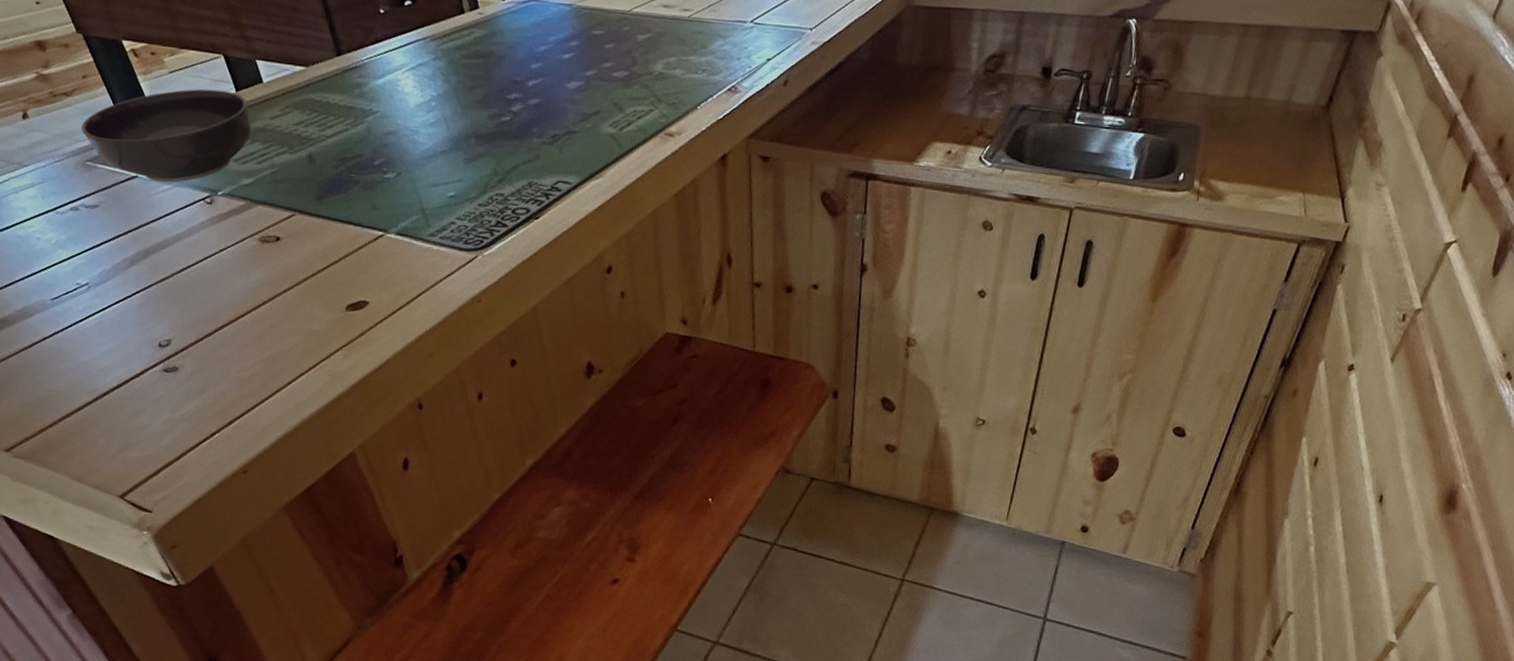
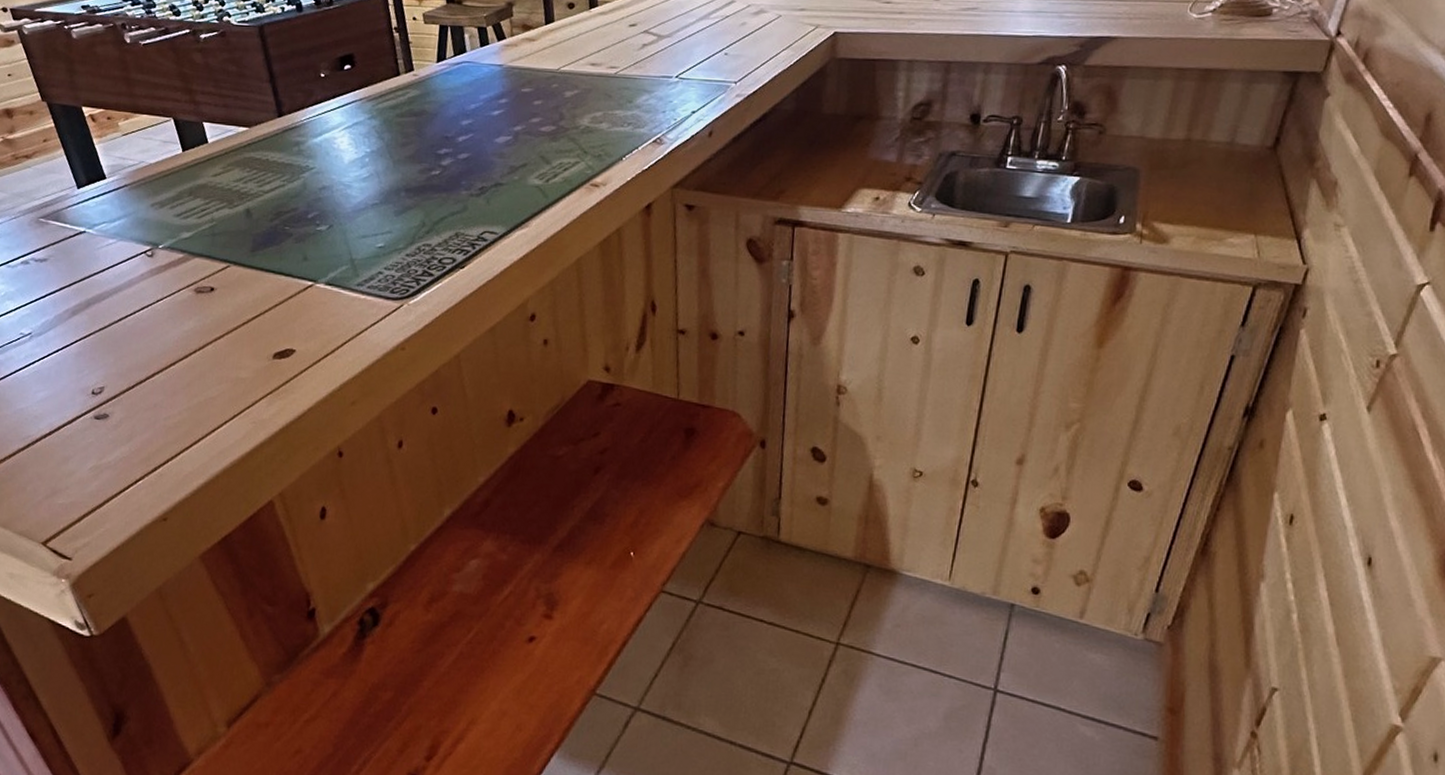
bowl: present [81,89,251,183] -> none [38,149,195,237]

